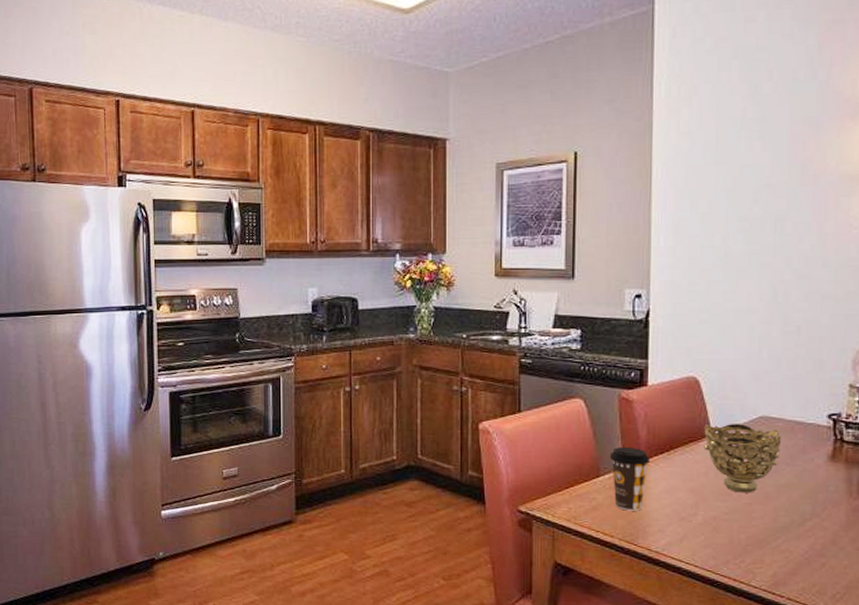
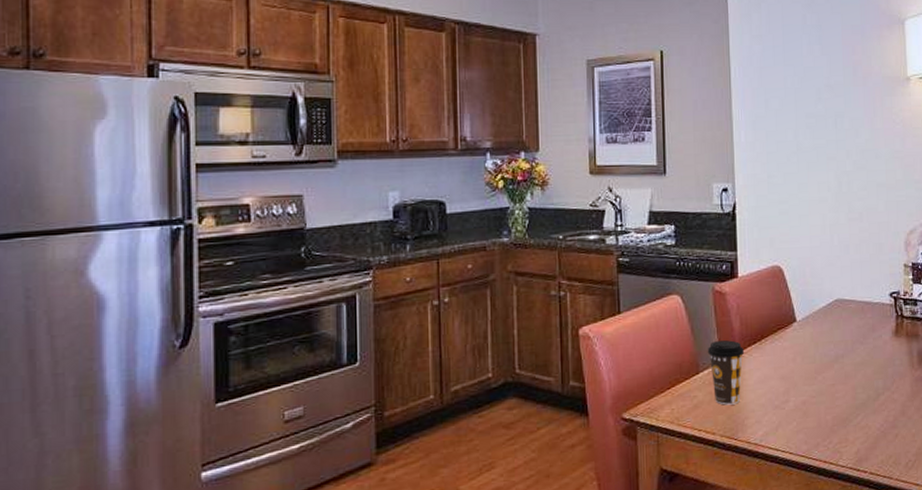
decorative bowl: present [704,423,782,493] -> none [790,308,855,375]

